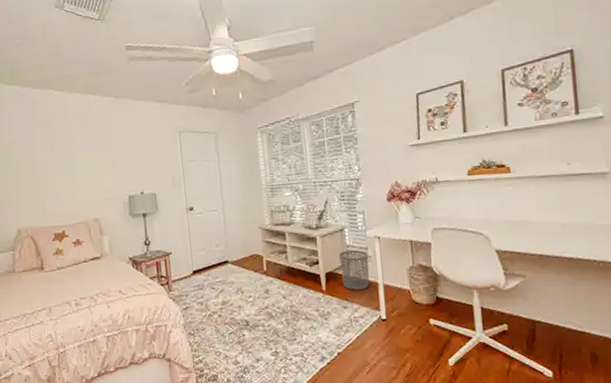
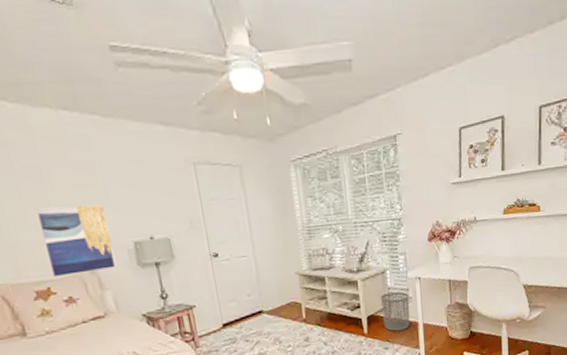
wall art: none [63,165,114,222] -> present [36,204,117,276]

